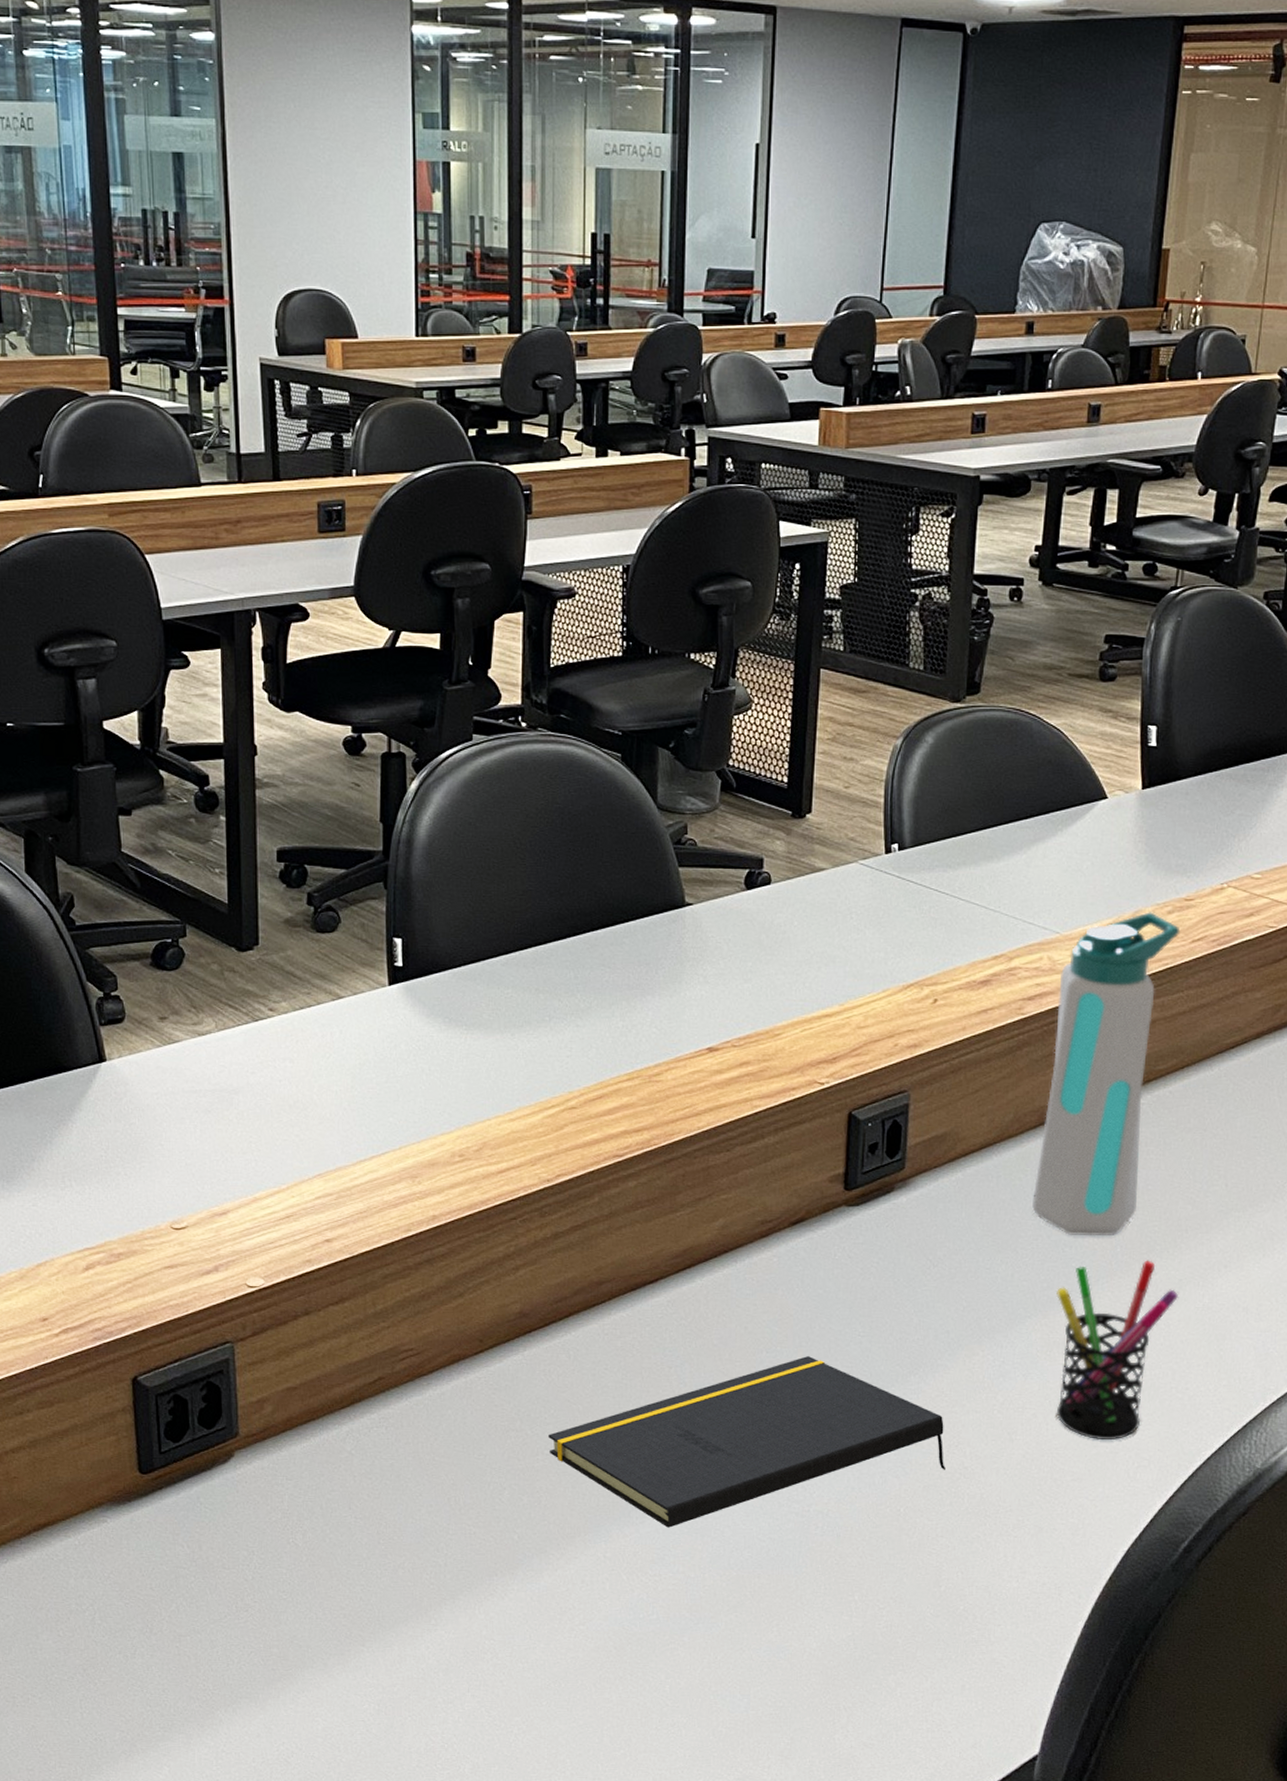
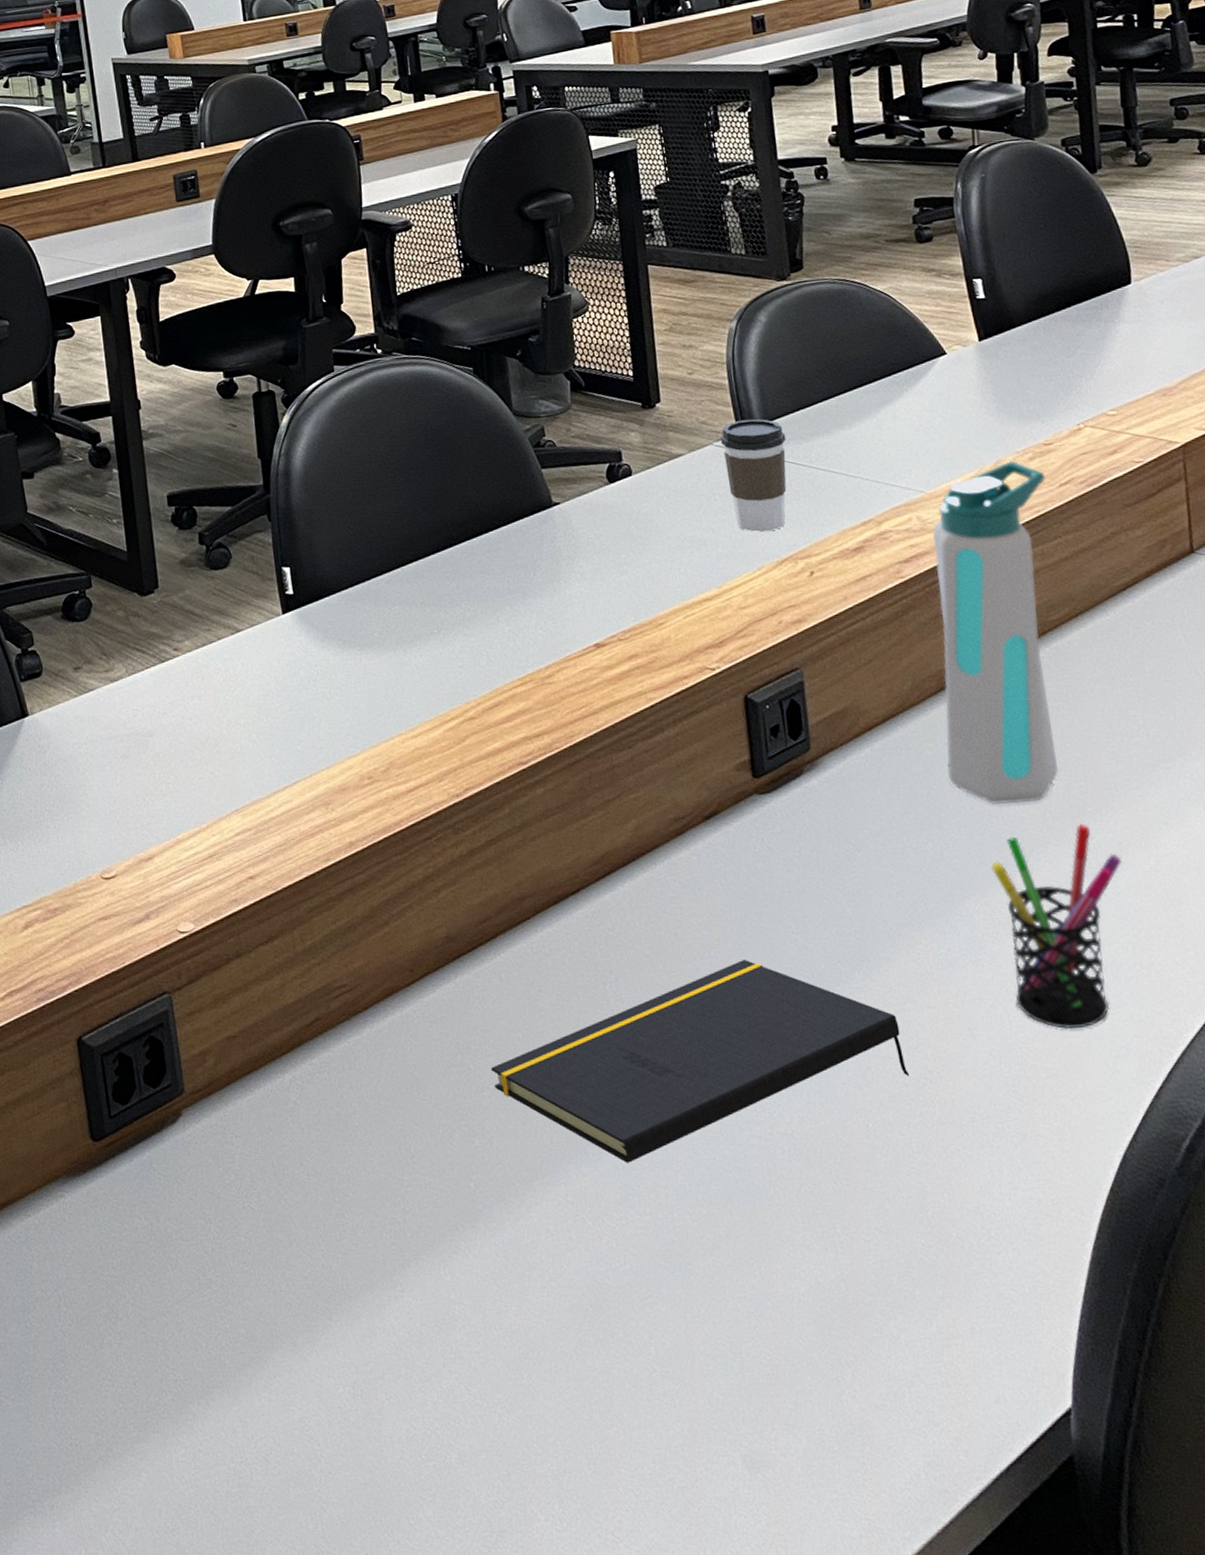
coffee cup: none [867,841,933,955] -> present [720,419,787,532]

